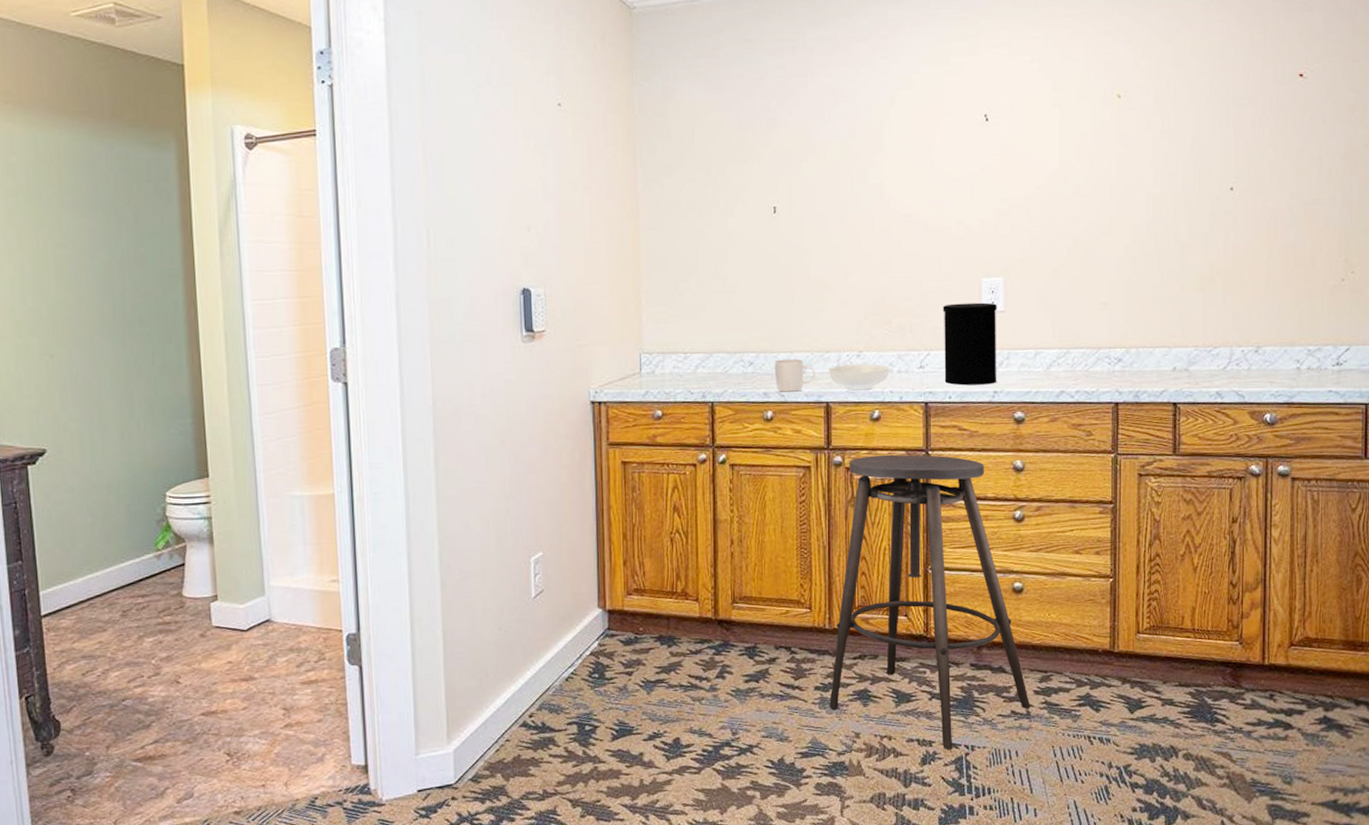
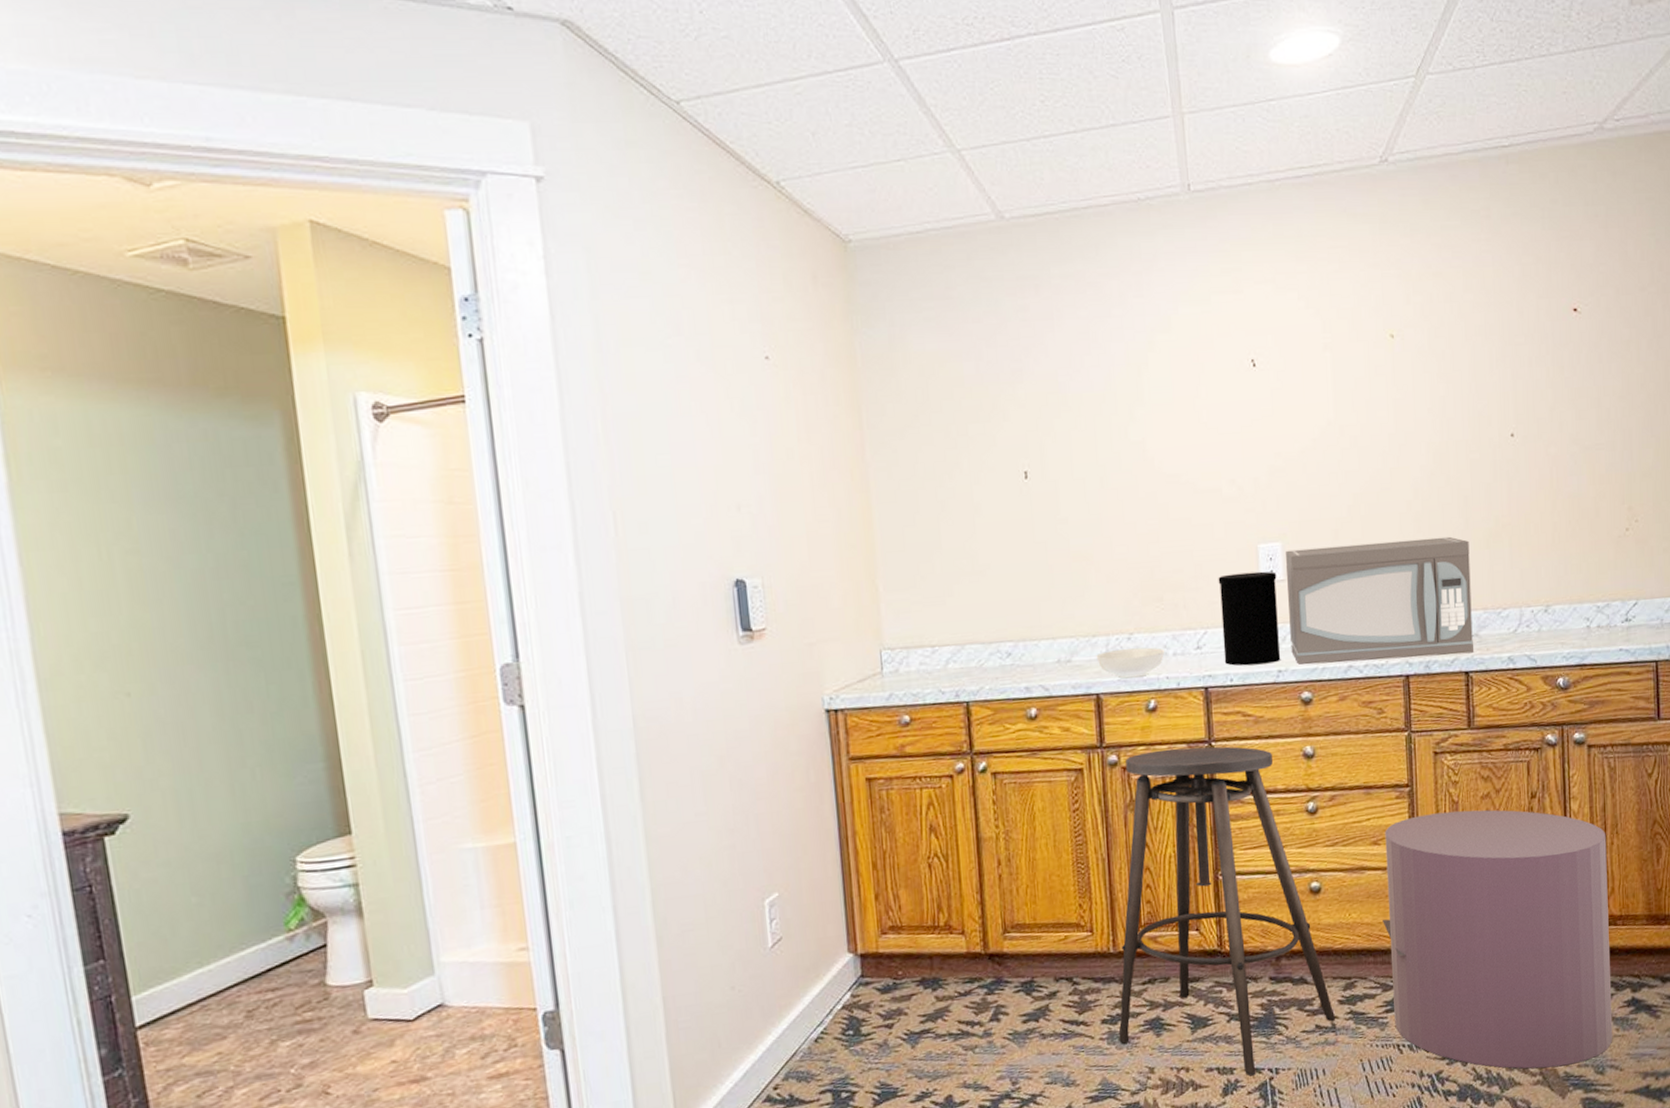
mug: present [774,358,816,392] -> none [1035,645,1083,686]
microwave: none [1006,279,1184,388] -> present [1285,536,1473,665]
stool: none [1080,529,1306,773] -> present [1383,809,1613,1069]

